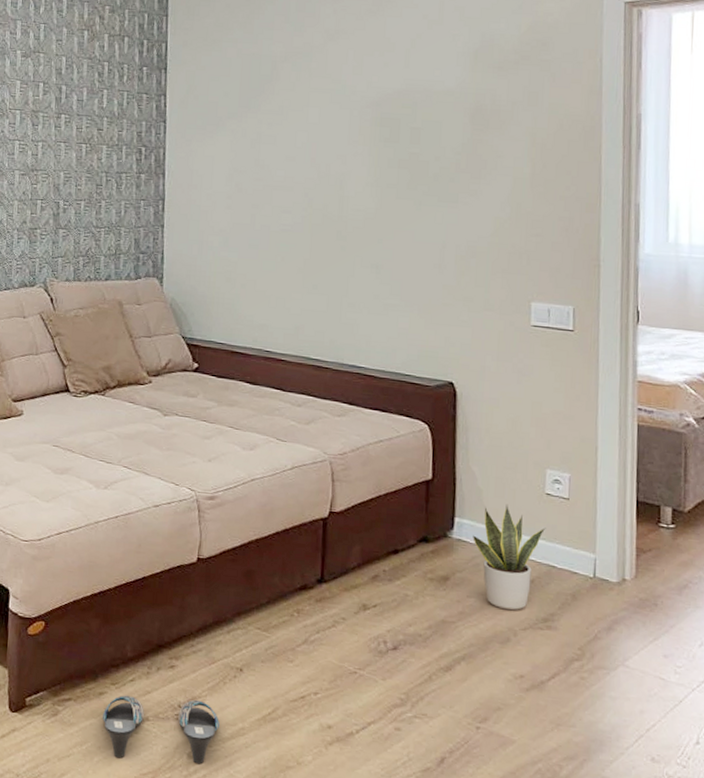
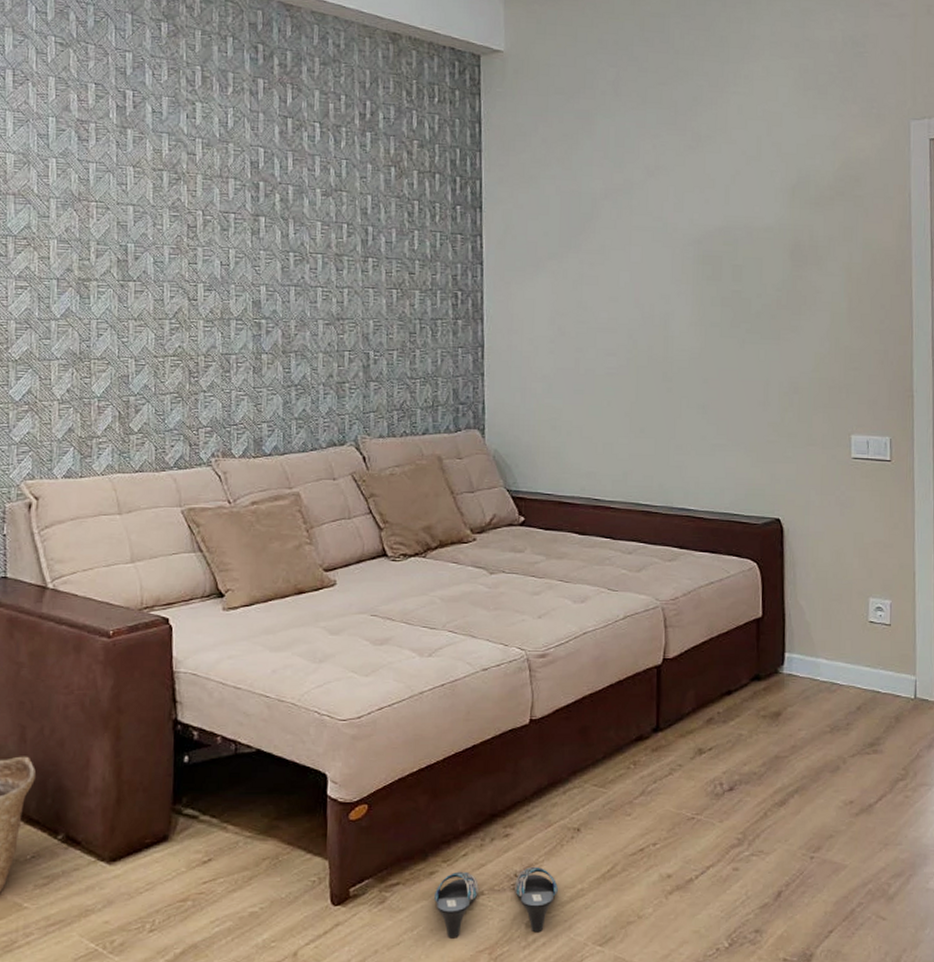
potted plant: present [473,504,546,611] -> none [802,635,870,739]

